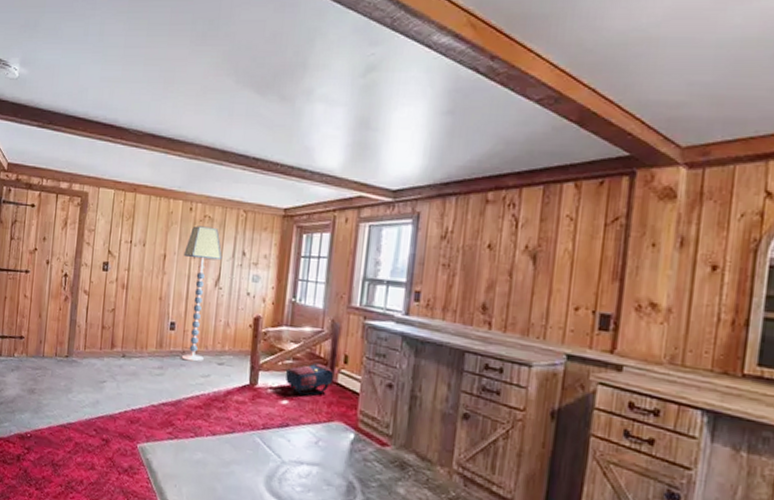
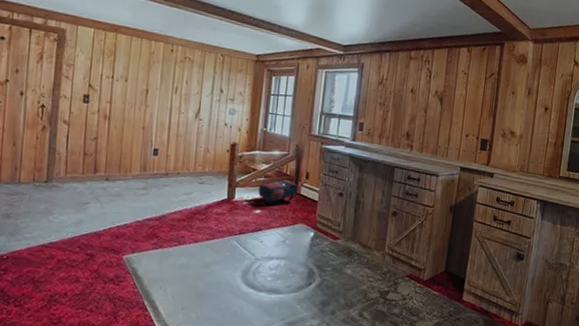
floor lamp: present [181,226,222,362] -> none [164,65,202,182]

